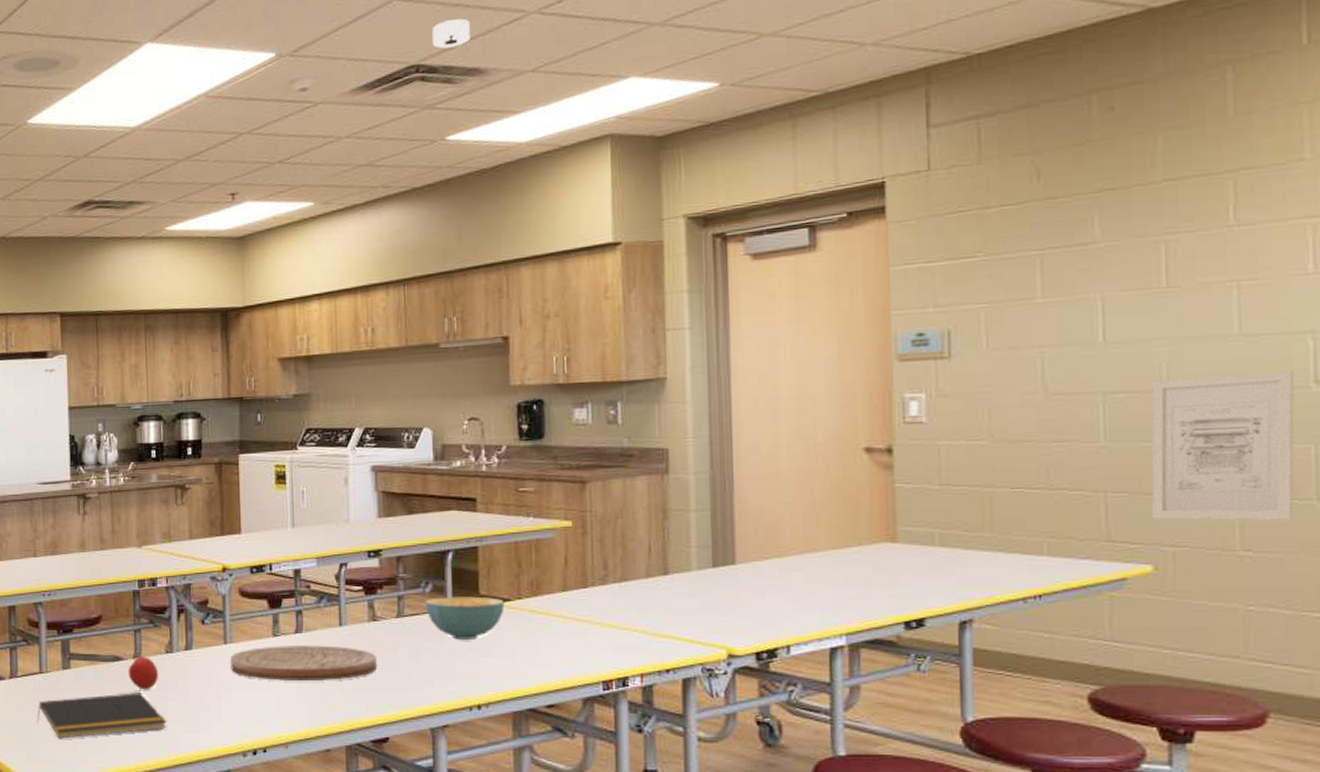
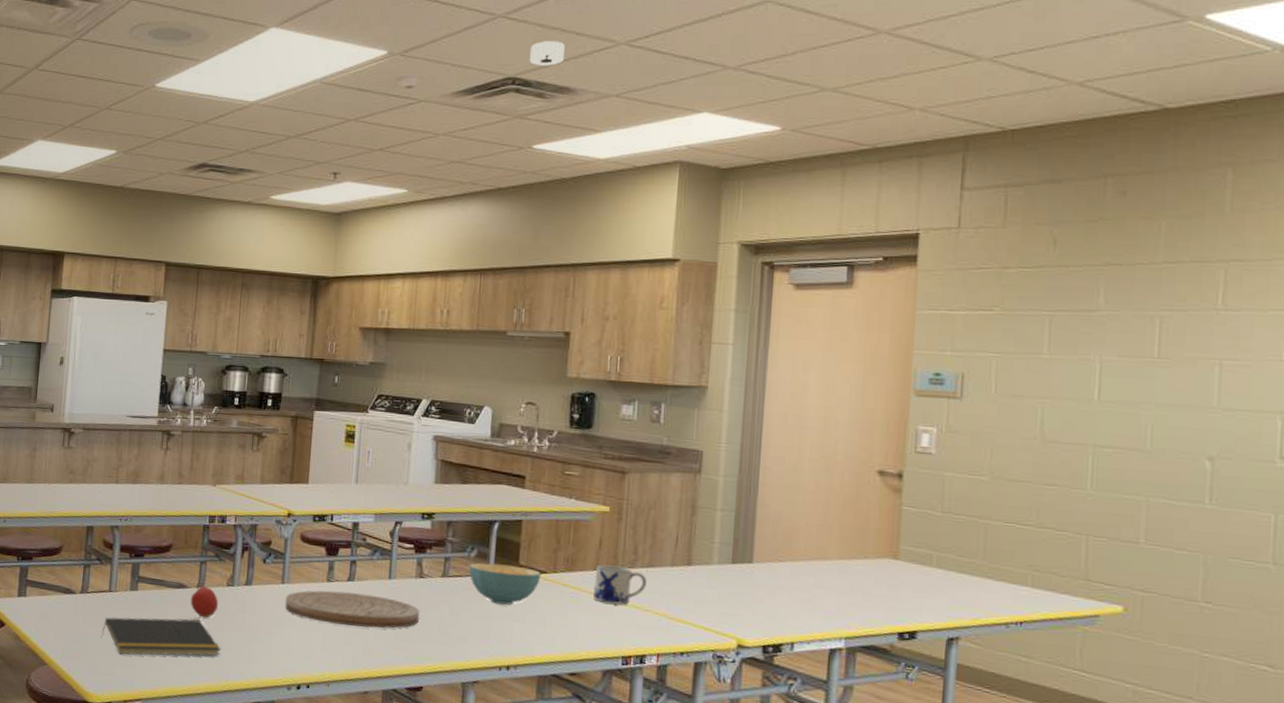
mug: none [563,584,621,626] -> present [593,564,647,605]
wall art: present [1151,371,1294,521] -> none [1126,440,1262,580]

